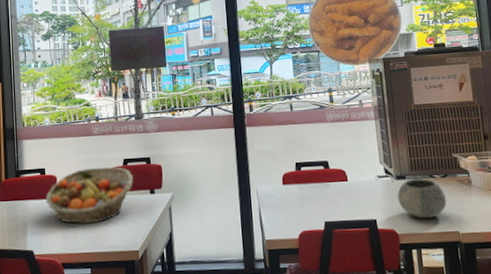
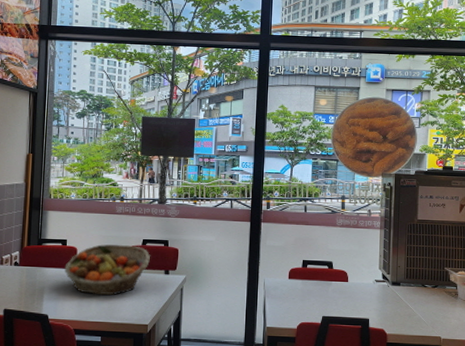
bowl: present [397,178,447,219] -> none [391,286,434,323]

